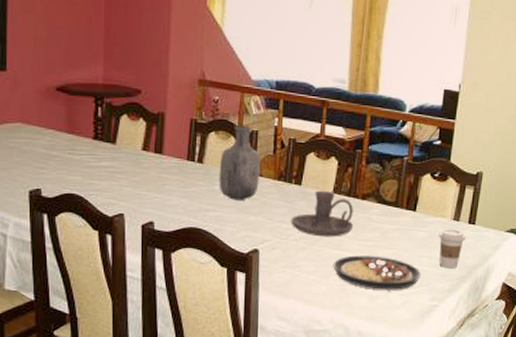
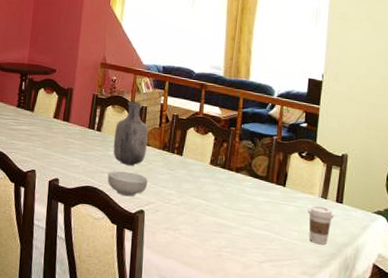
cereal bowl: none [213,208,262,236] -> present [107,171,148,197]
candle holder: present [291,190,354,237] -> none [172,161,229,205]
plate: present [333,255,422,290] -> none [209,223,292,261]

